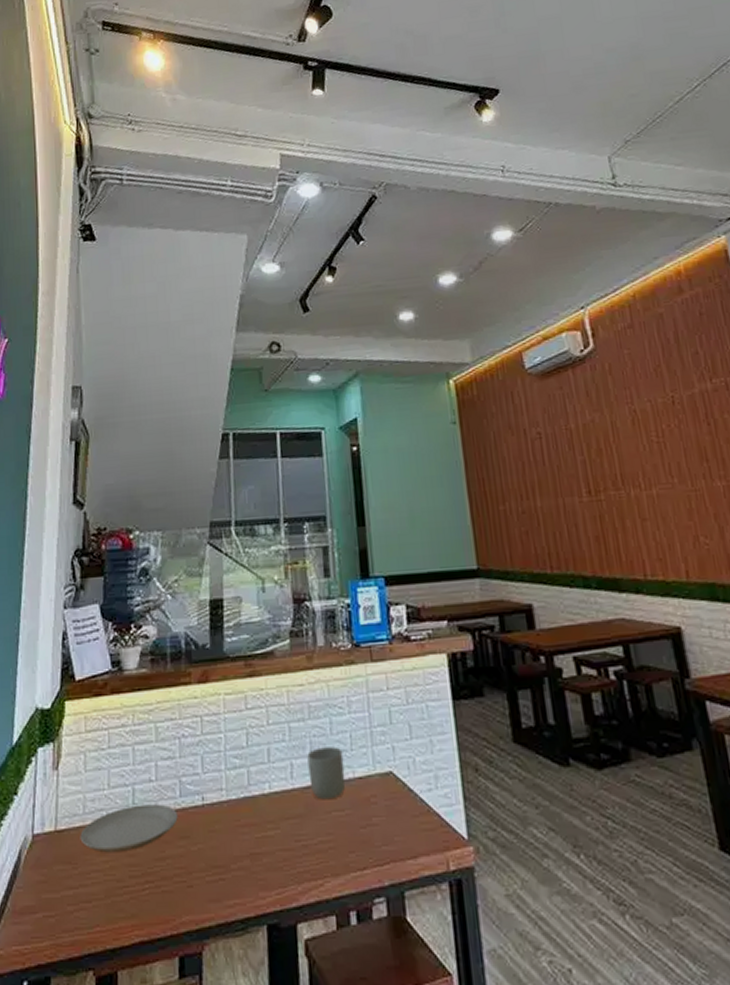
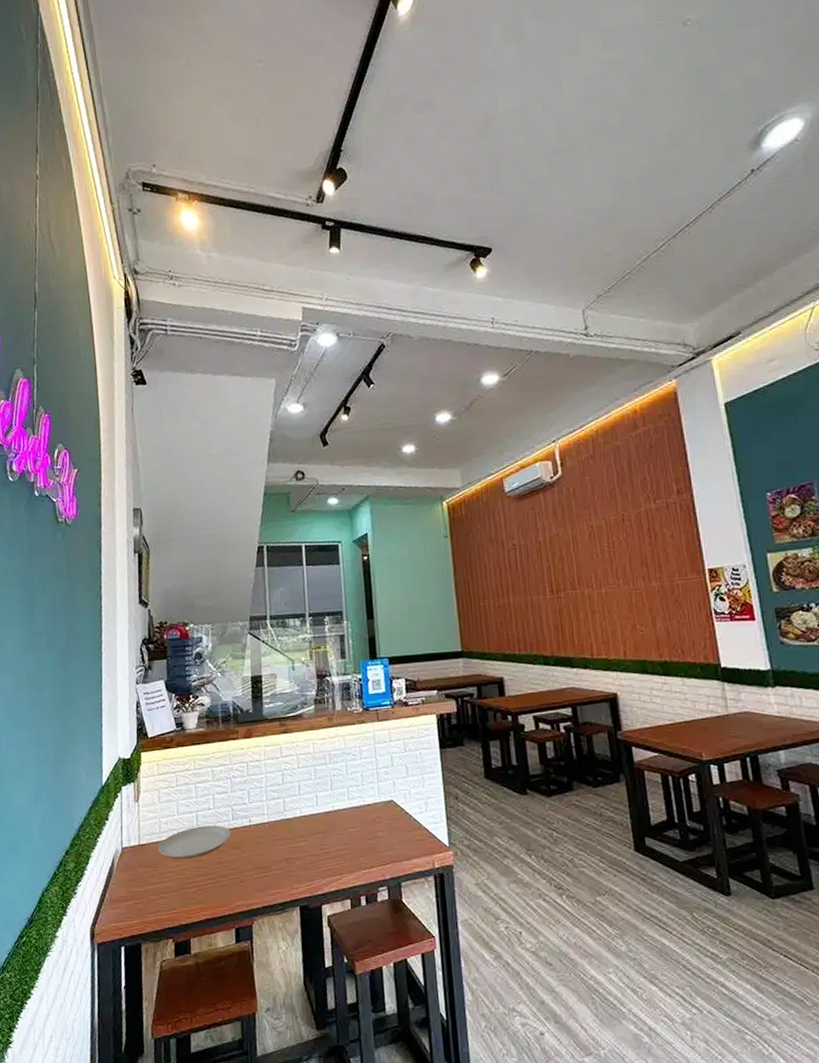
mug: present [307,746,346,800] -> none [328,783,358,821]

